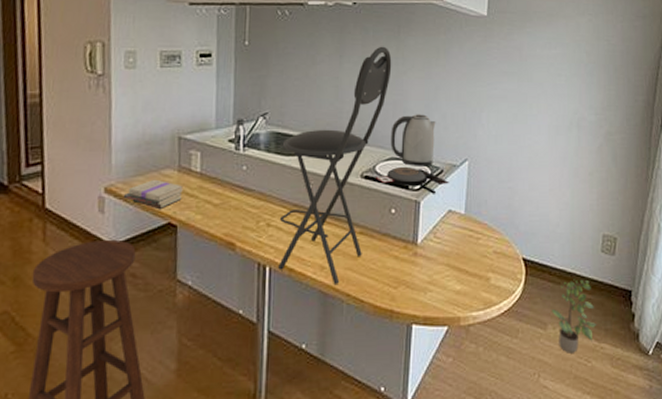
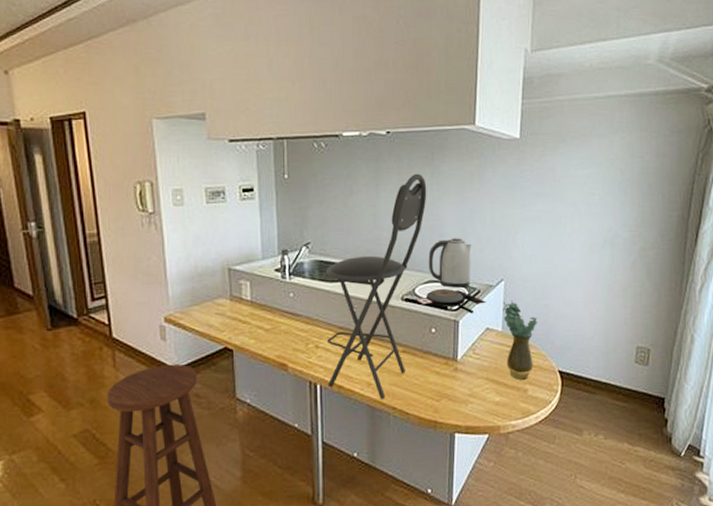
books: present [123,179,183,209] -> none [181,308,236,335]
vase: none [466,182,501,267] -> present [503,300,537,380]
potted plant: present [552,278,597,353] -> none [587,388,631,456]

